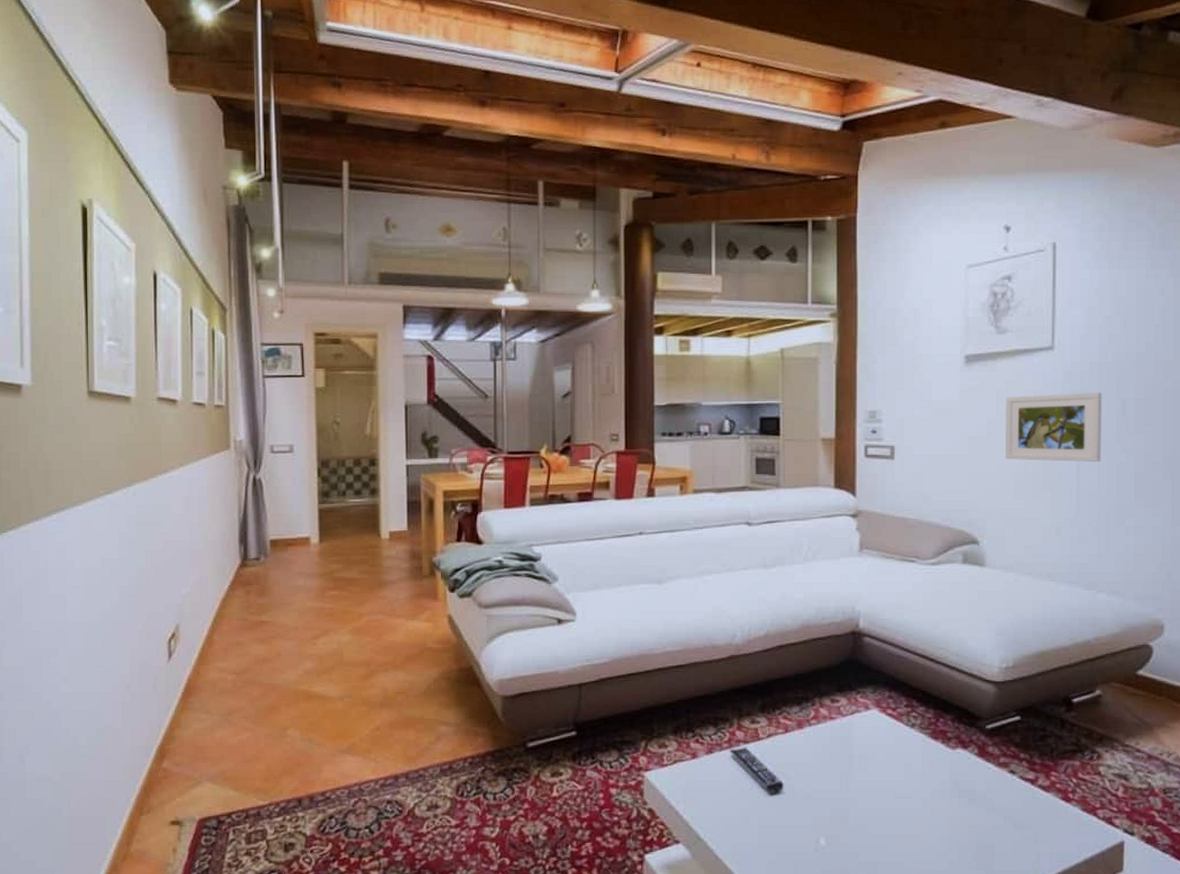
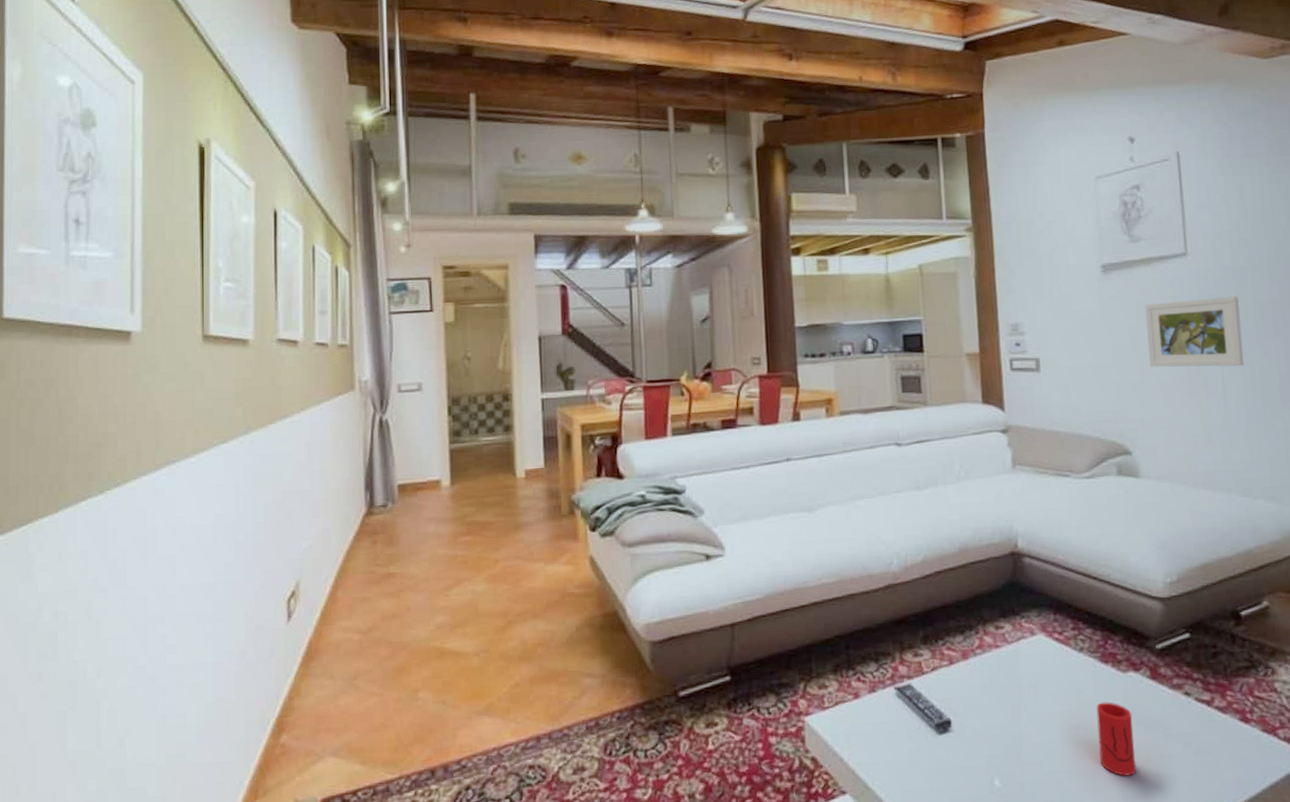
cup: none [922,775,957,843] -> present [1096,702,1137,776]

